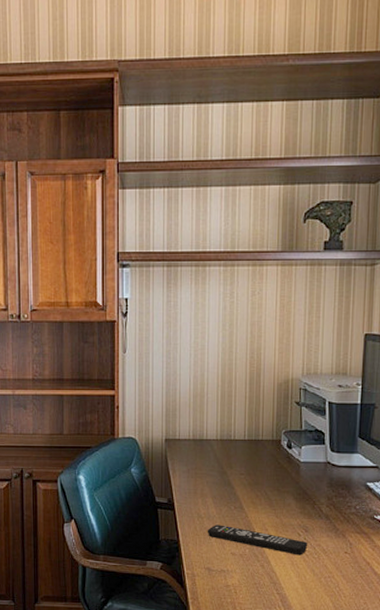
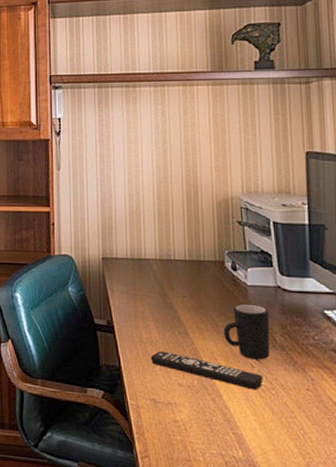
mug: none [275,479,318,529] -> present [223,304,270,360]

